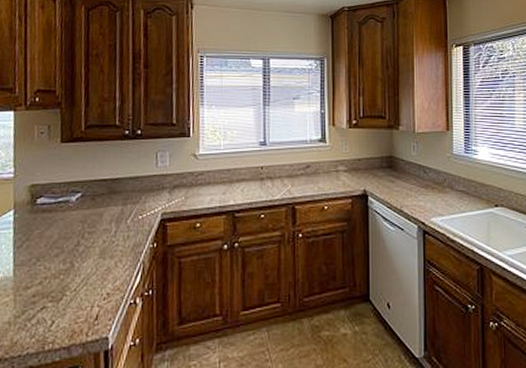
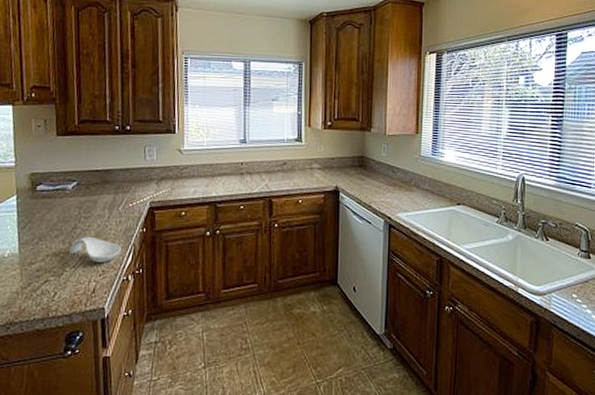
spoon rest: none [71,254,129,285] -> present [69,236,121,264]

